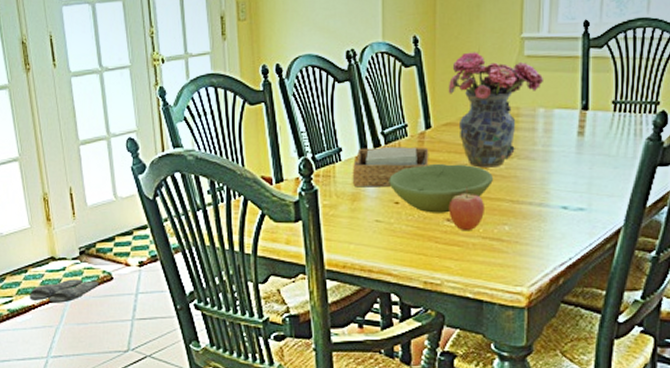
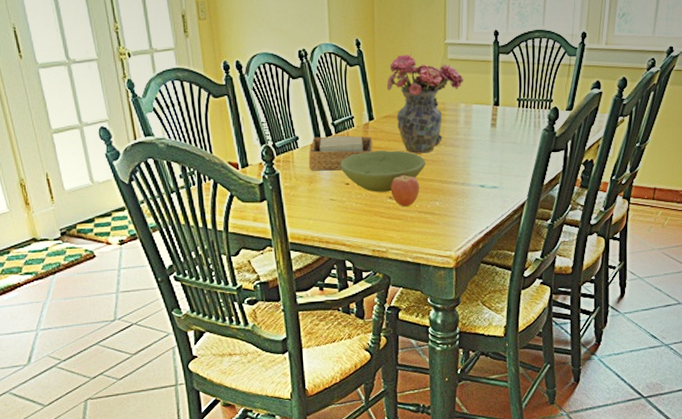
slippers: present [30,279,99,303] -> none [14,258,83,281]

